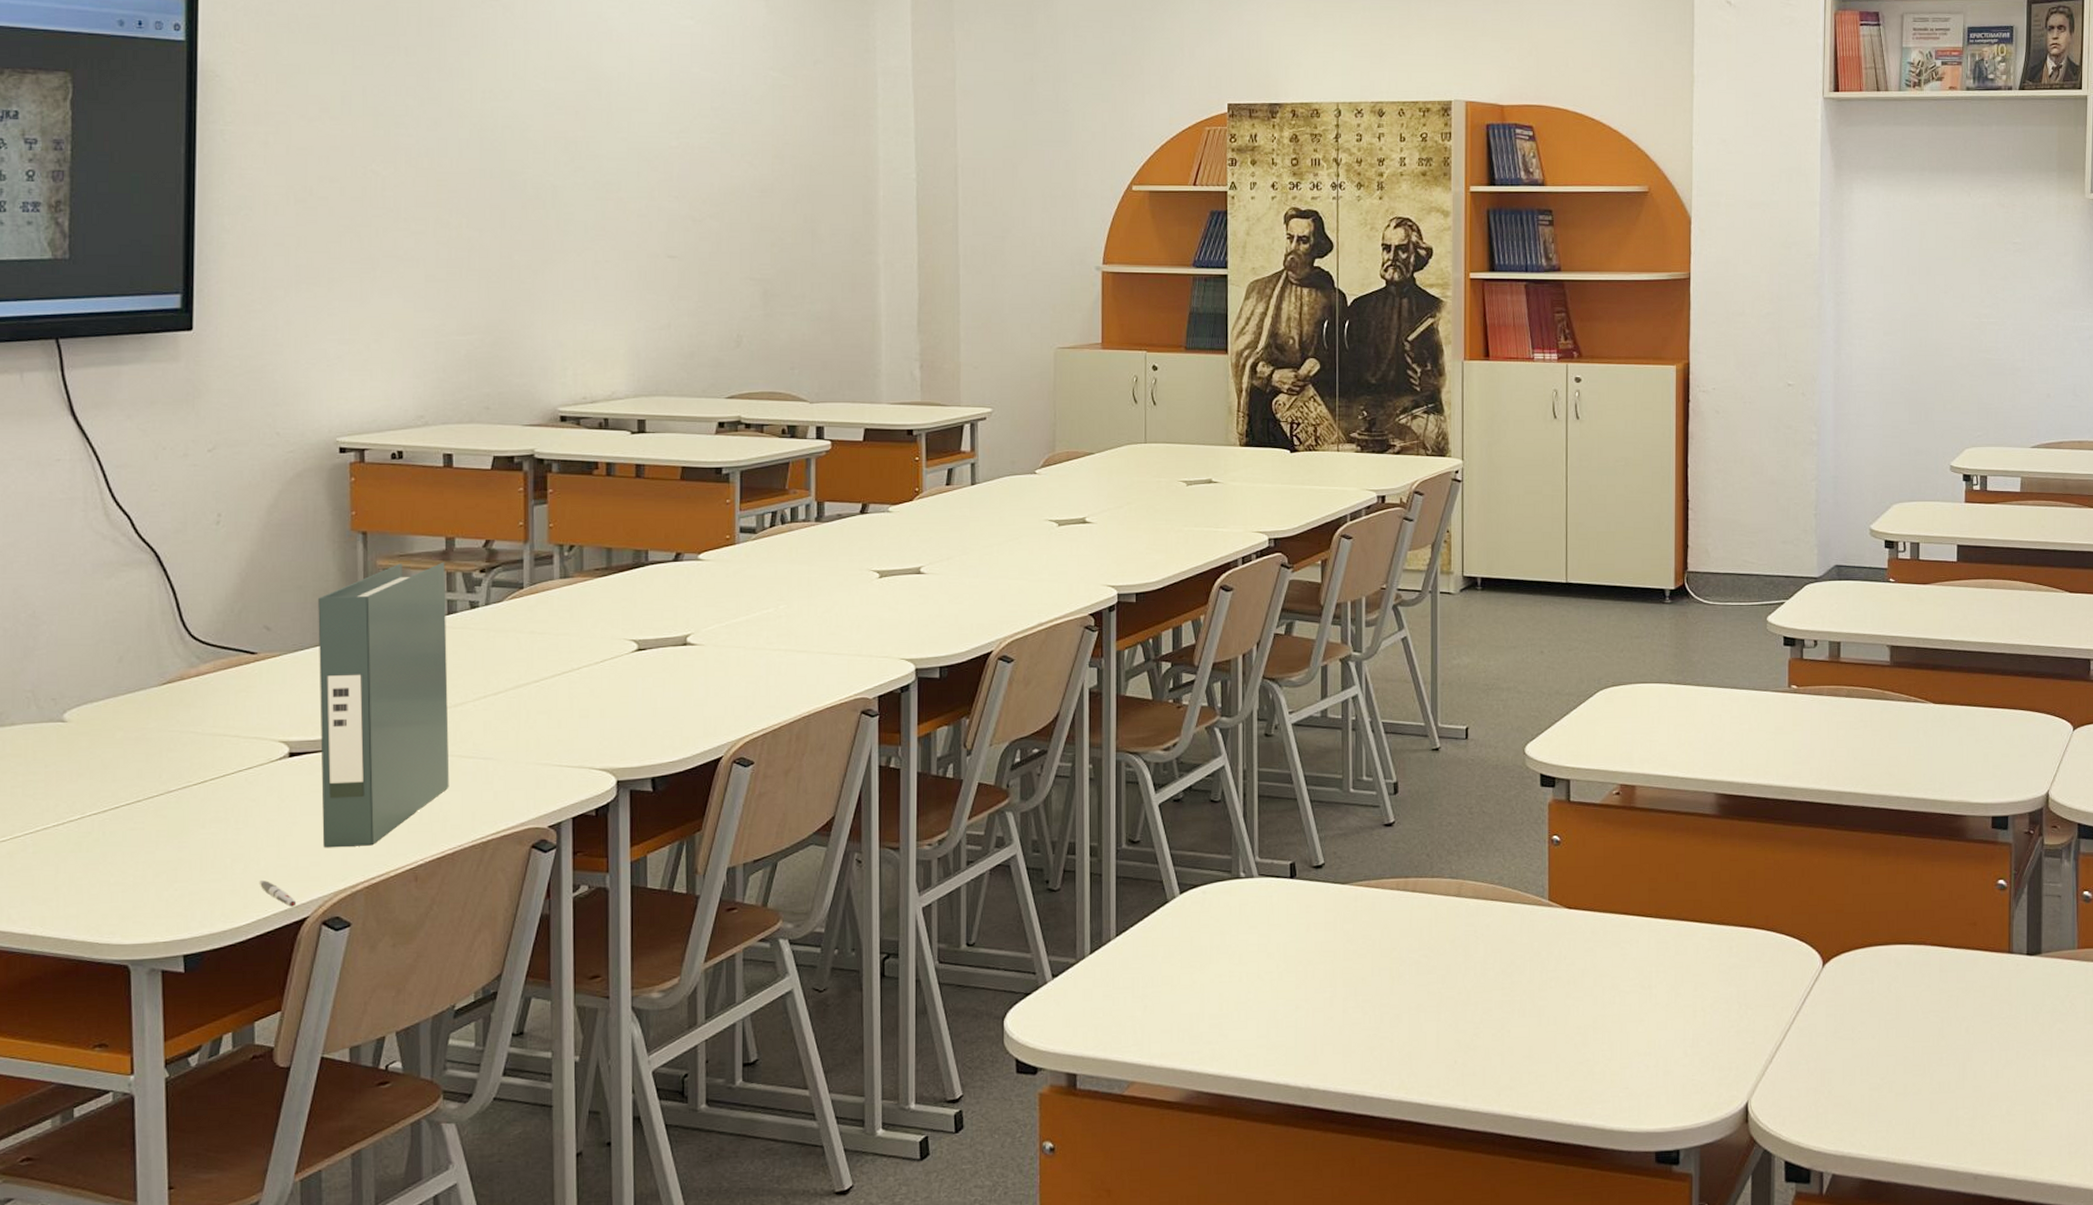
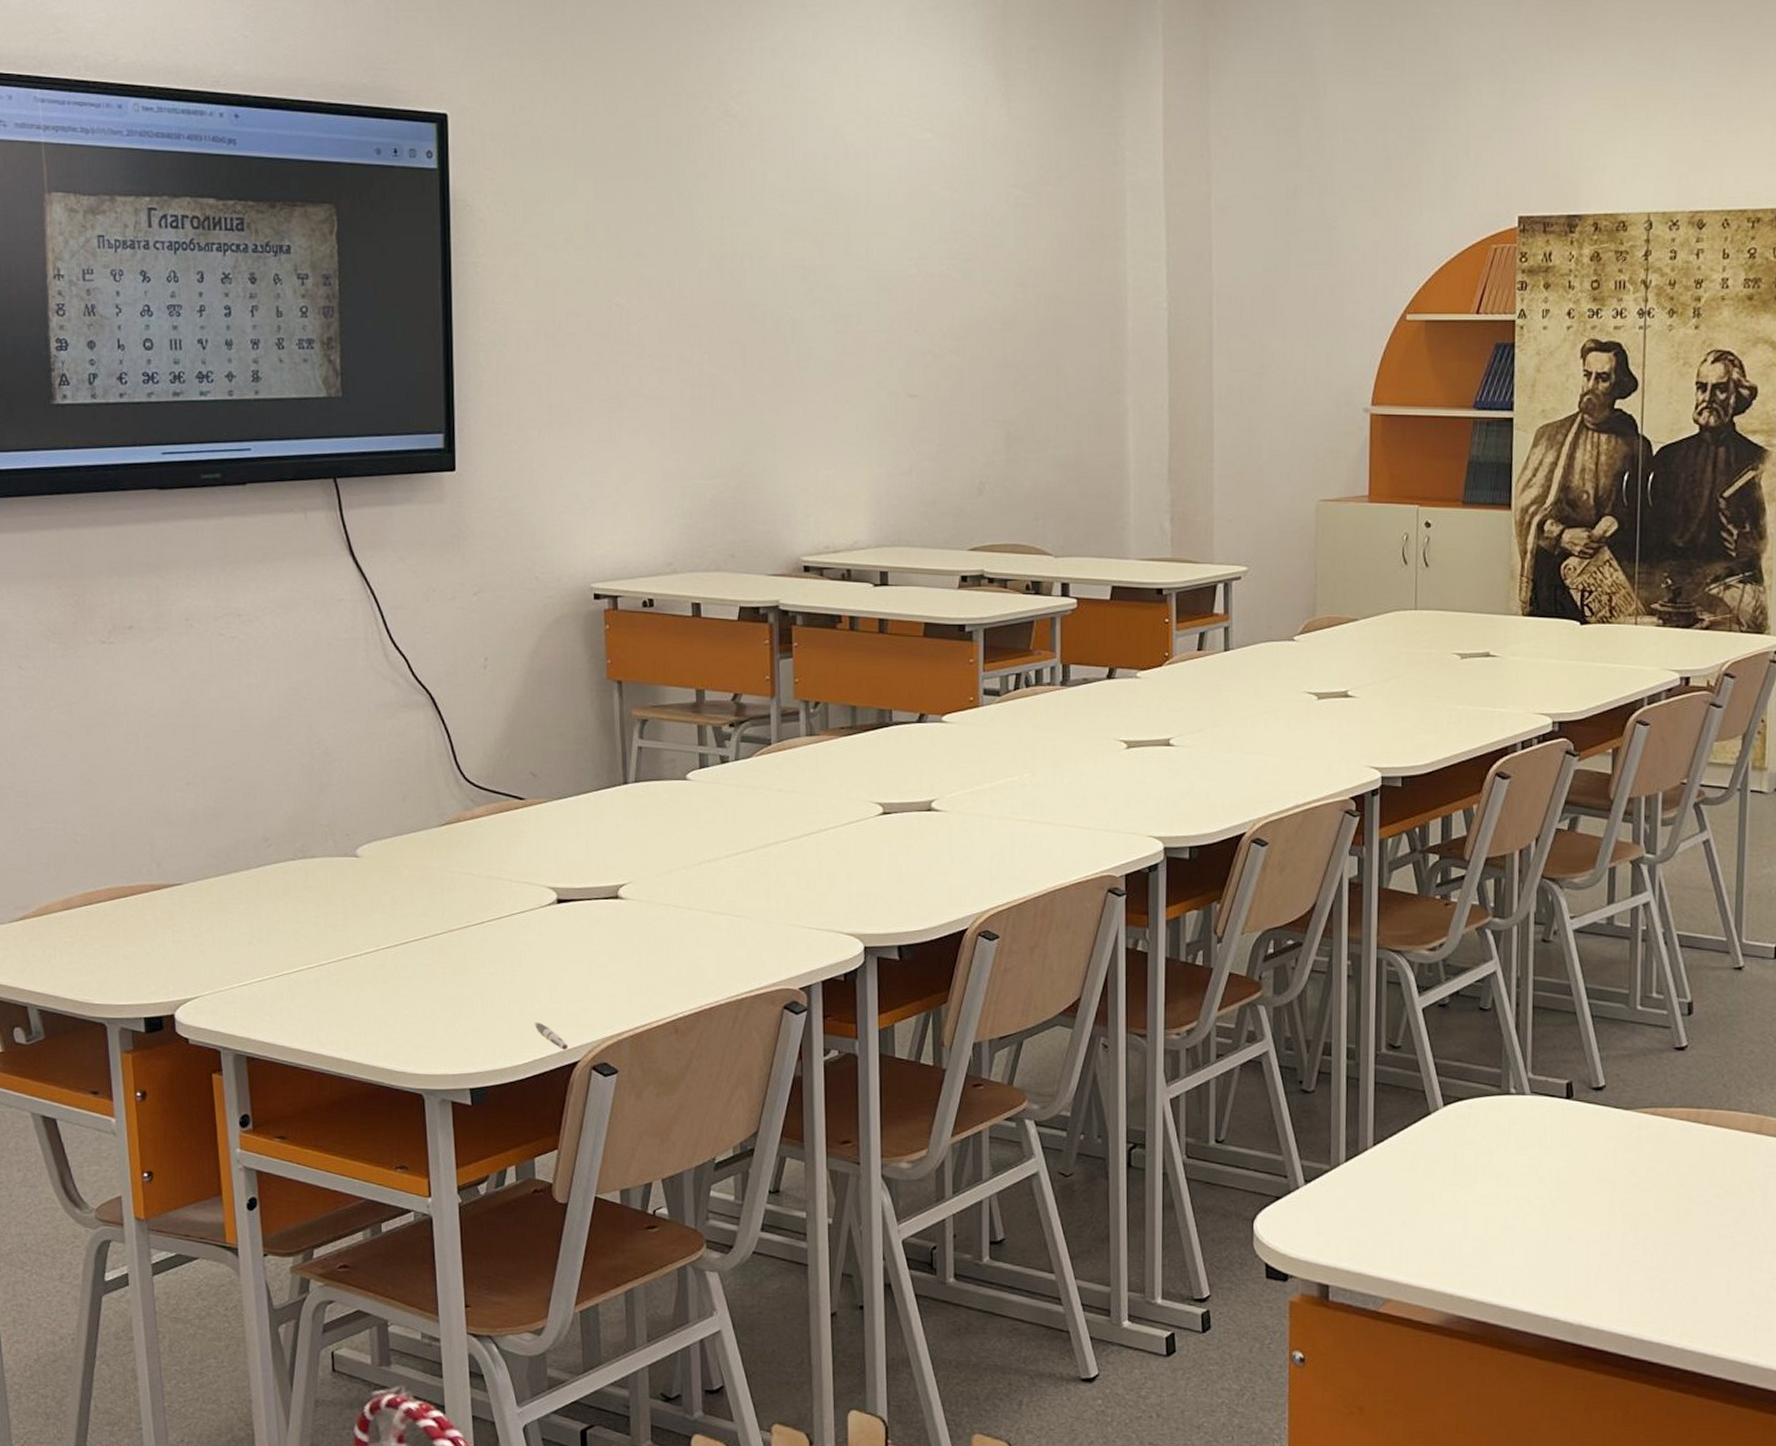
binder: present [318,562,450,847] -> none [579,714,705,996]

